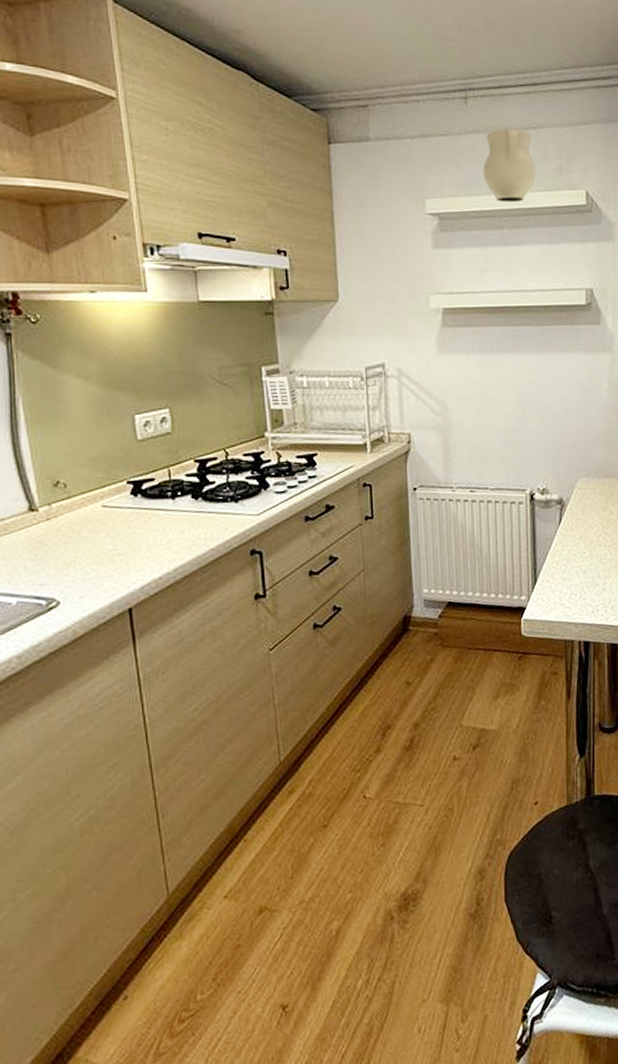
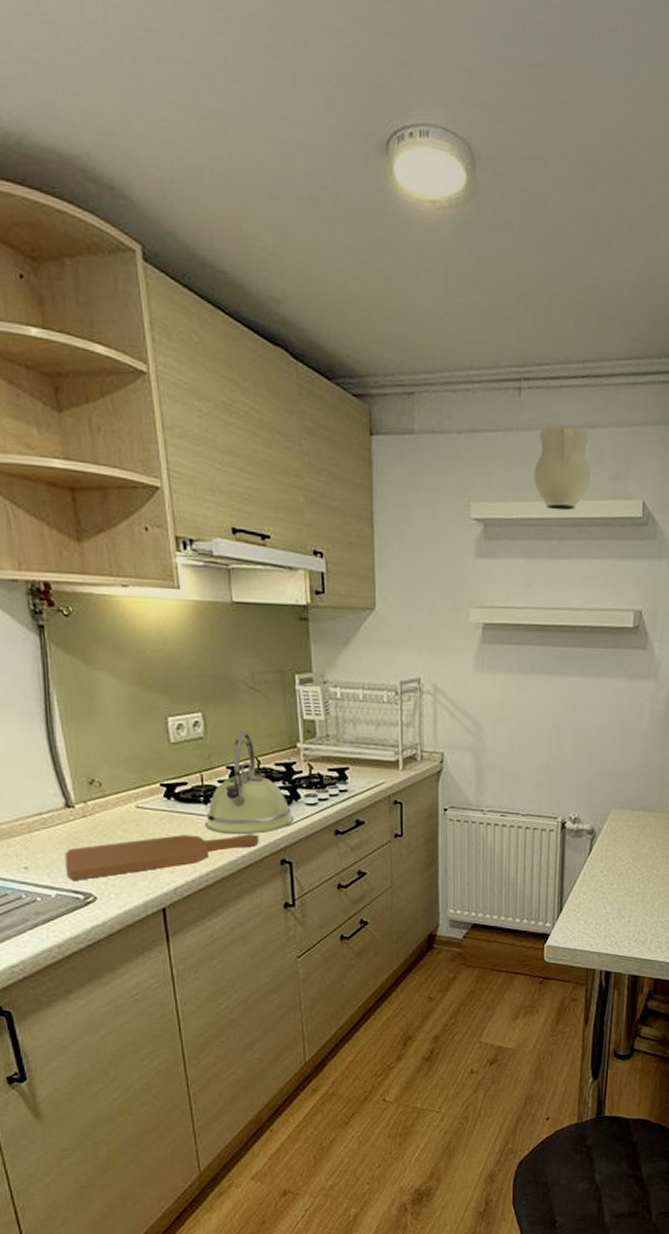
cutting board: none [27,526,228,586] -> present [65,834,259,880]
kettle: none [173,424,262,528] -> present [206,731,293,835]

